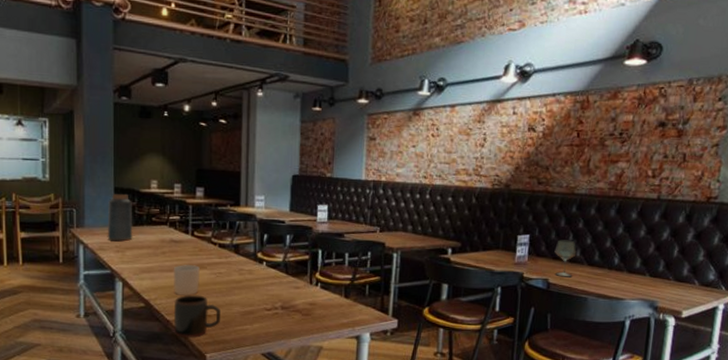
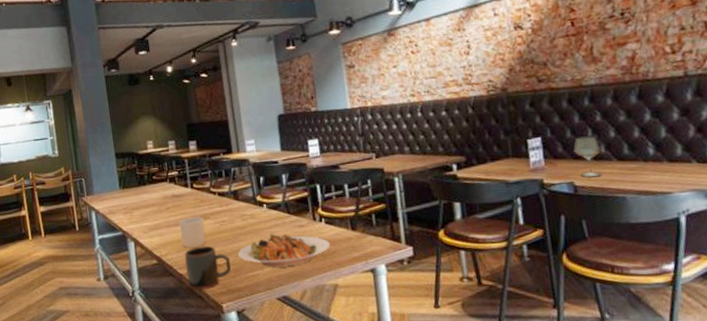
vase: present [107,193,133,242] -> none [112,157,138,204]
salad: none [230,290,322,326] -> present [238,233,331,268]

